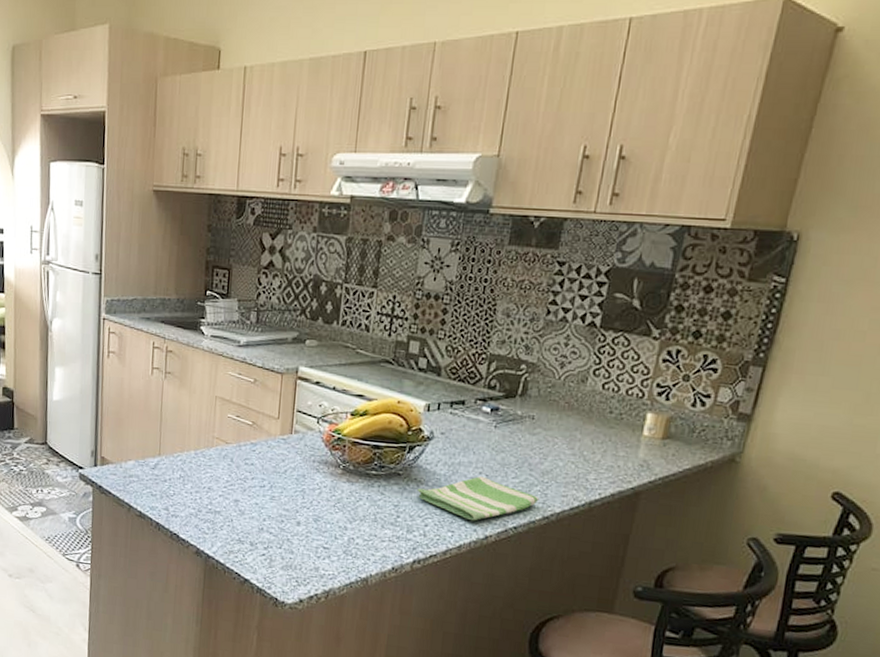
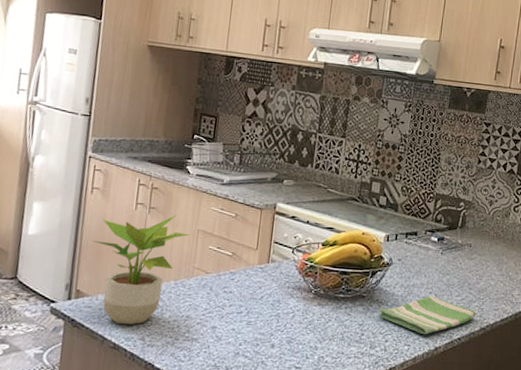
potted plant: none [112,380,207,494] -> present [92,214,190,324]

